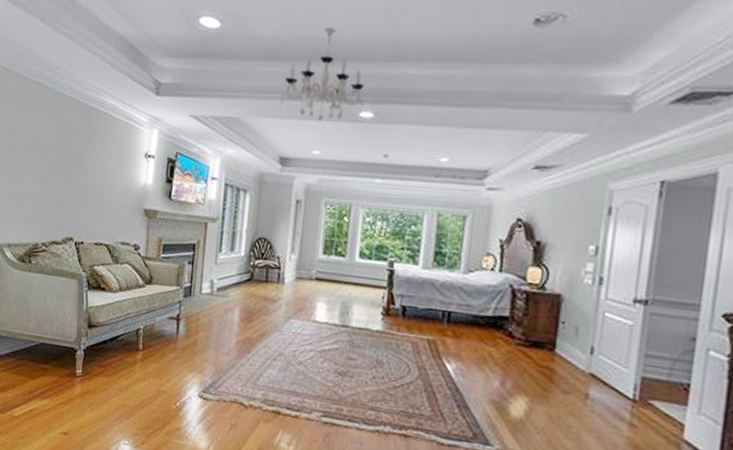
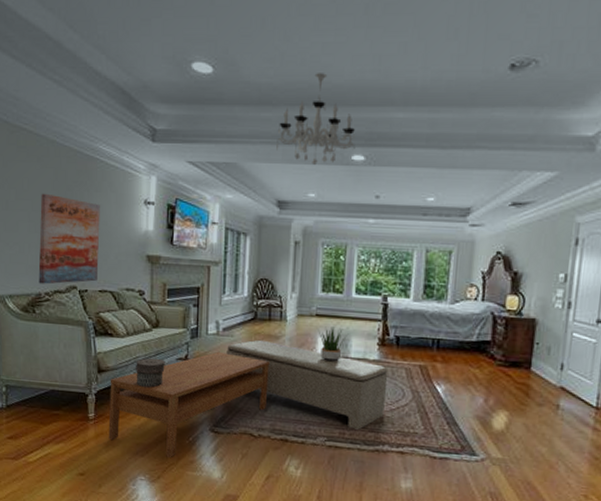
wall art: none [36,144,101,235] -> present [38,193,100,284]
coffee table: none [94,312,264,423] -> present [108,351,269,458]
decorative box: none [125,315,156,347] -> present [136,358,165,388]
bench: none [220,302,392,407] -> present [226,339,388,430]
potted plant: none [317,291,351,330] -> present [318,326,349,362]

